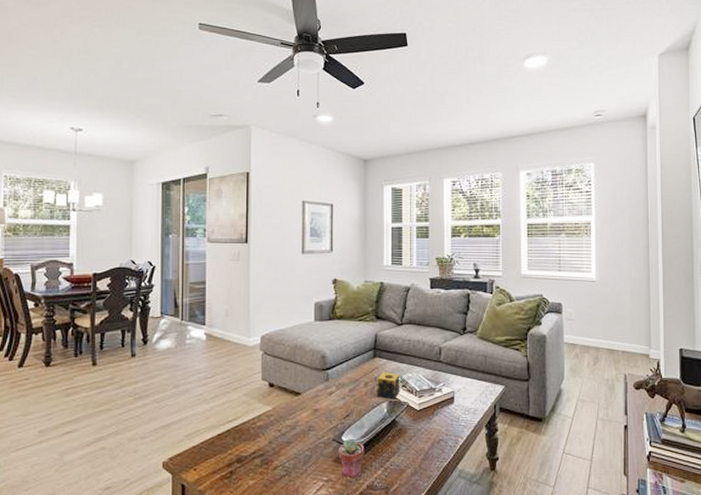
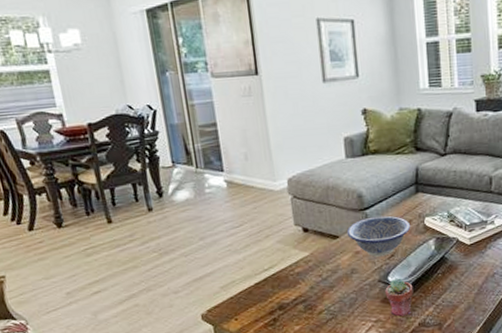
decorative bowl: none [308,376,367,416] -> present [346,215,411,257]
candle: present [377,372,400,400] -> none [421,207,448,236]

